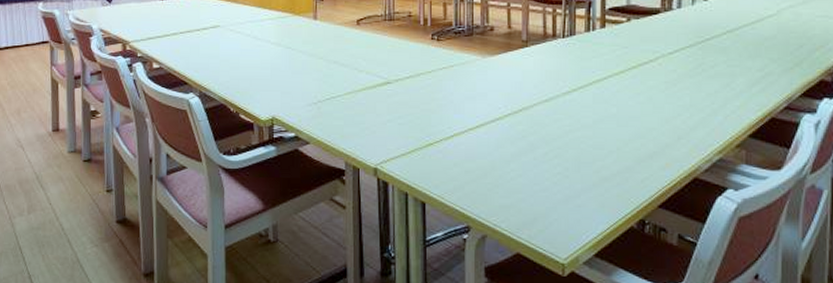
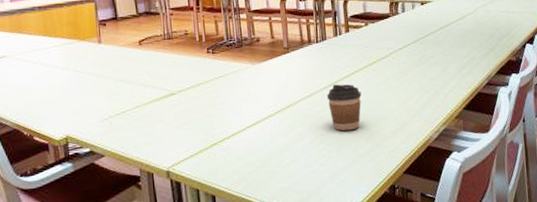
coffee cup: none [569,90,613,146] -> present [326,84,362,131]

